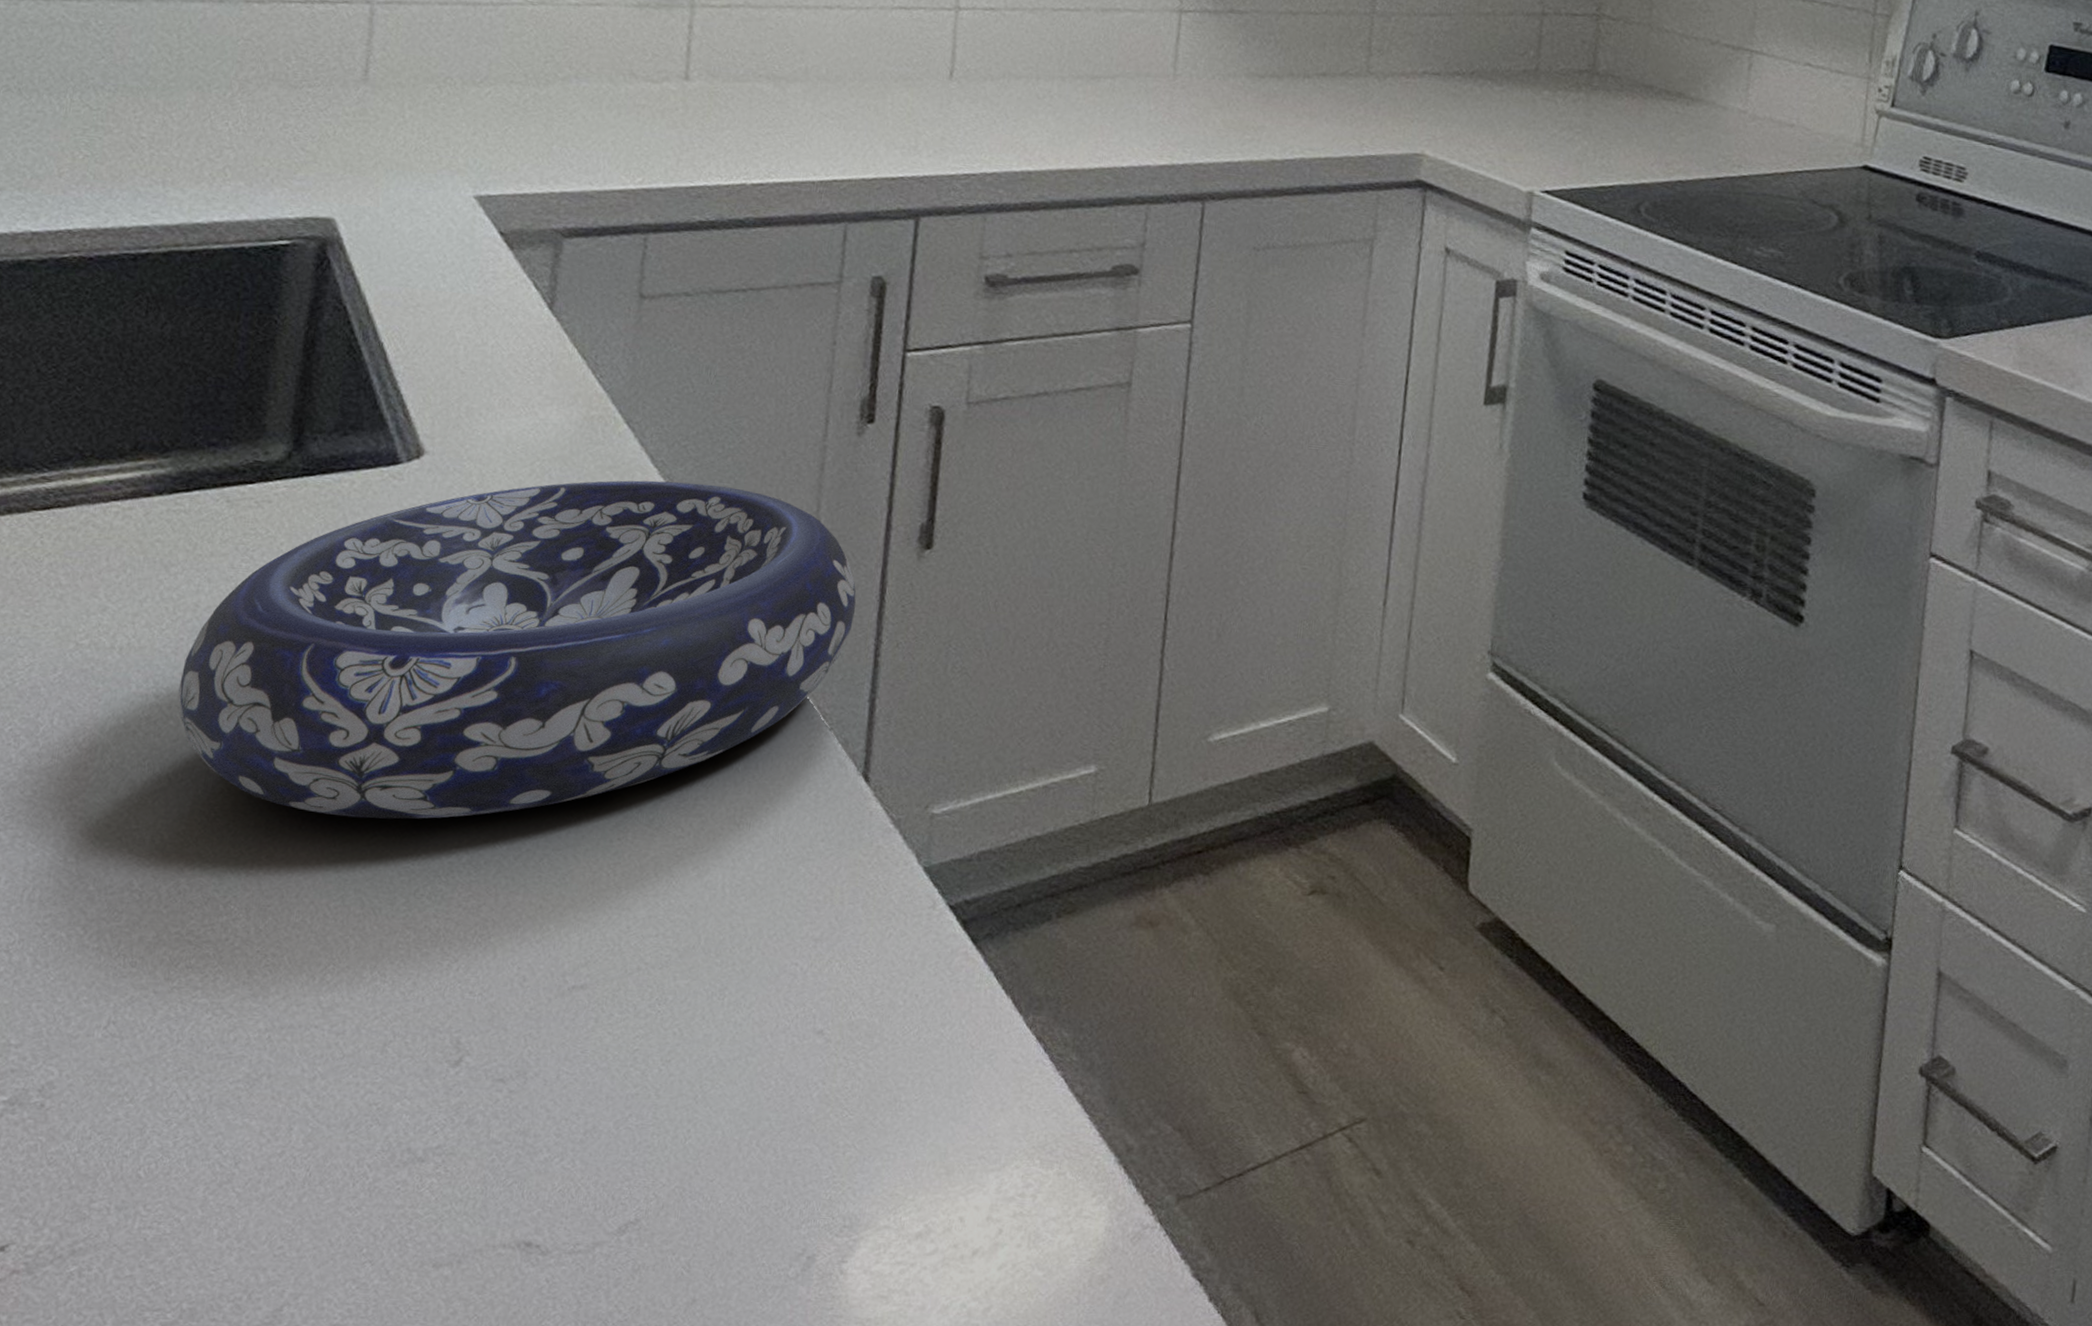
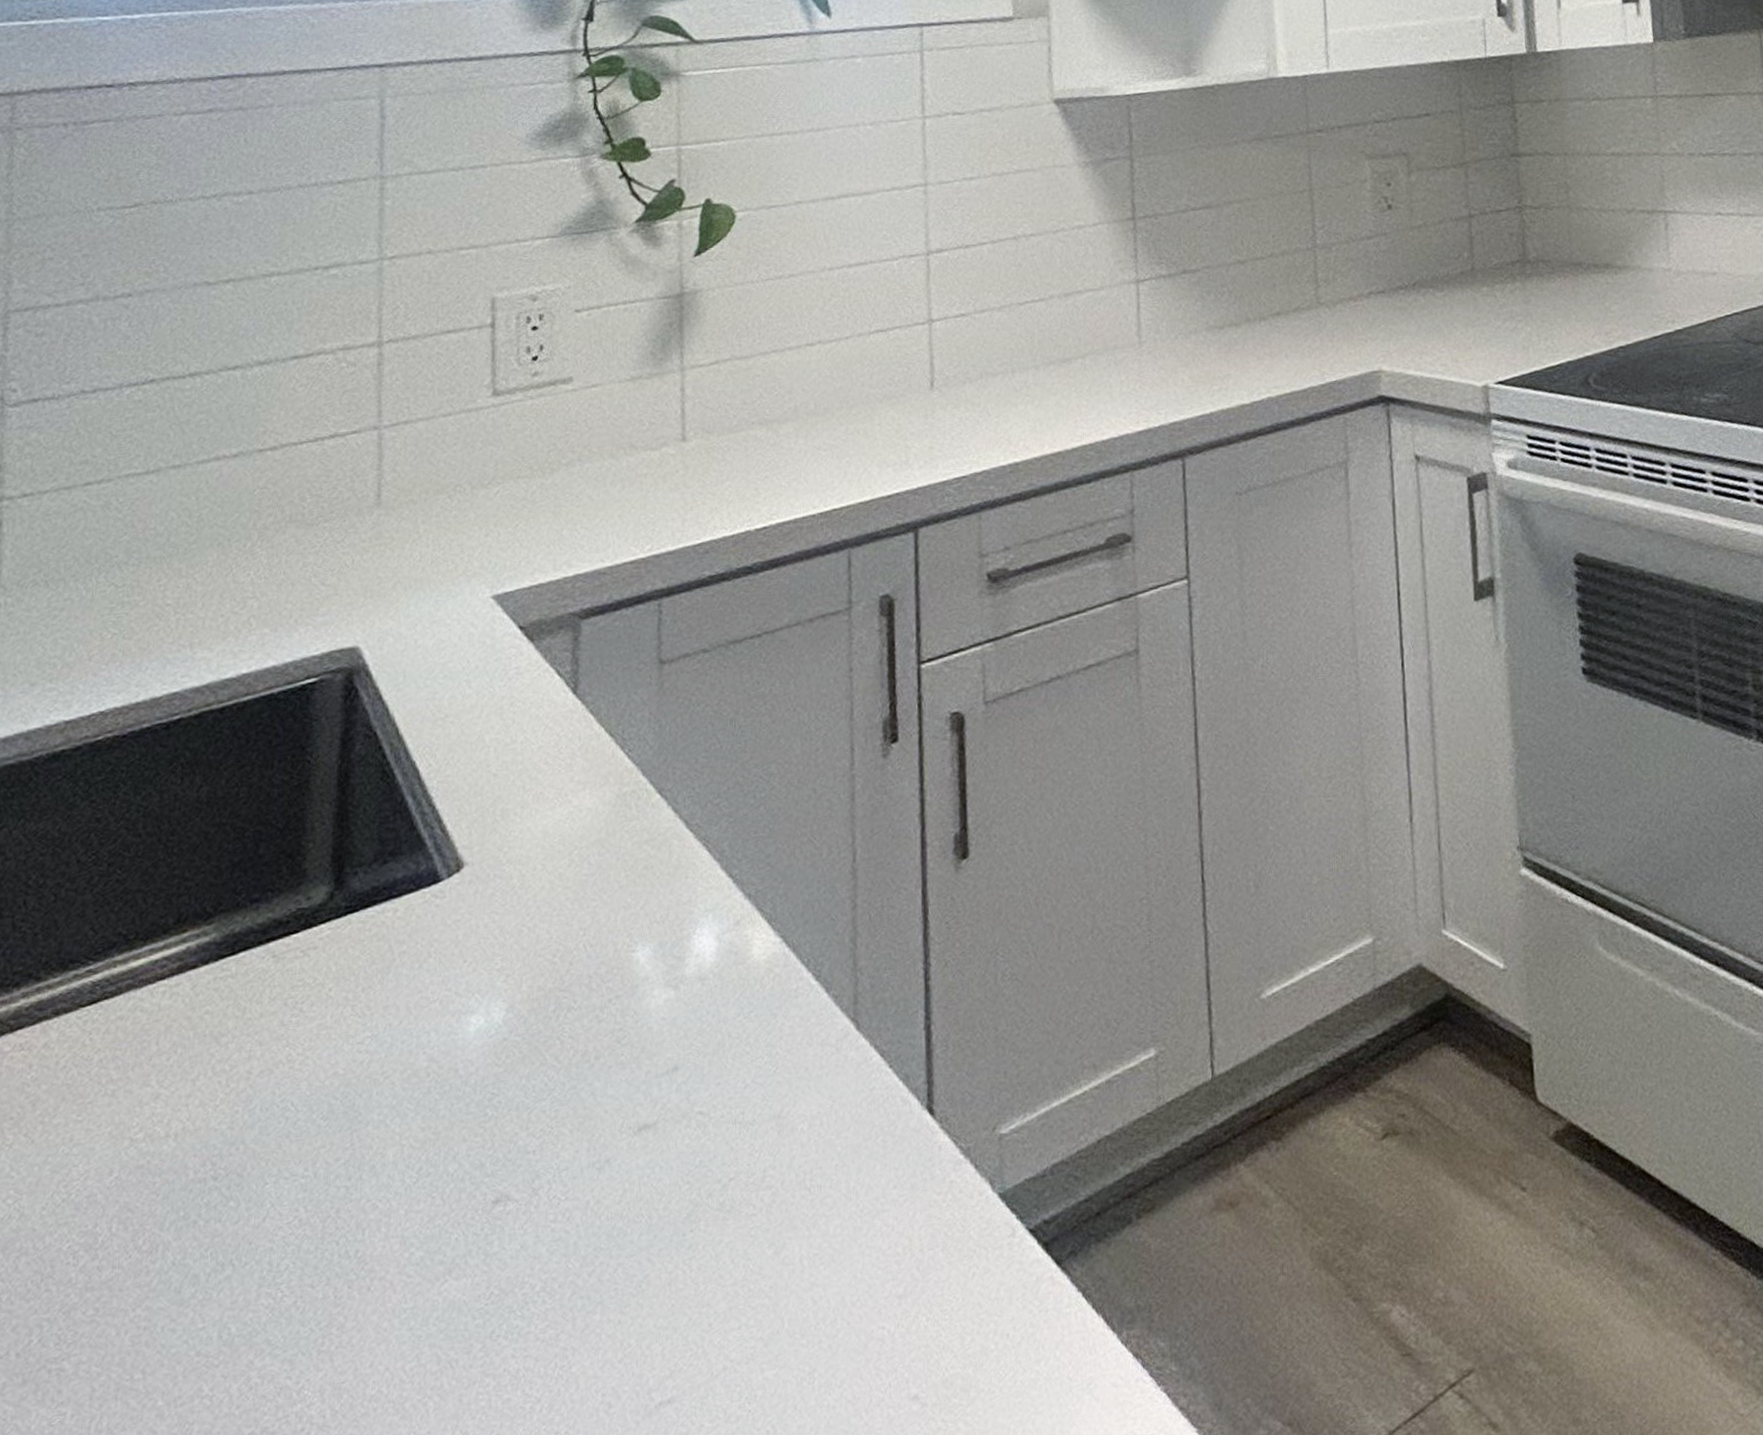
decorative bowl: present [178,480,856,819] -> none [237,836,901,1270]

